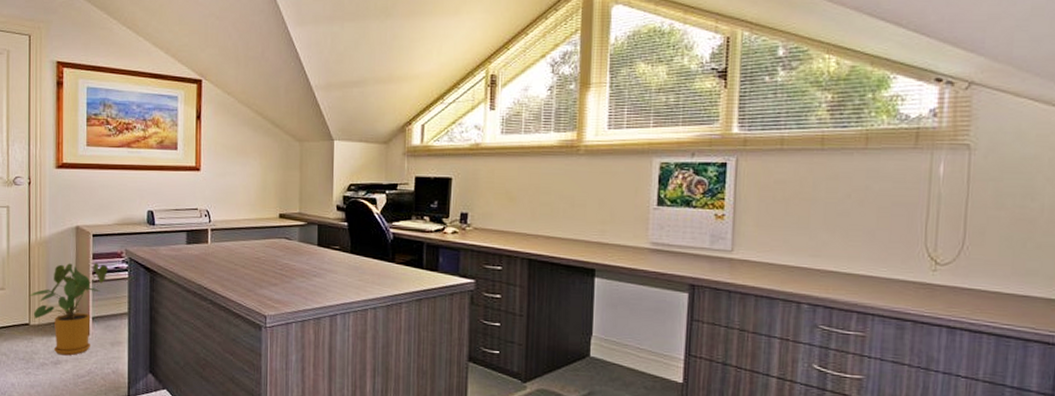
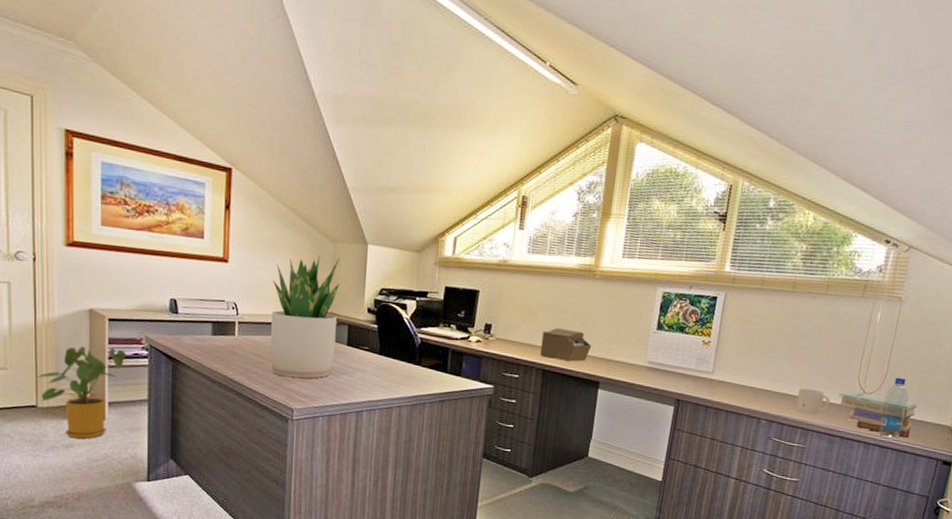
planter: none [241,156,308,284] -> present [270,255,341,379]
sewing box: none [523,212,583,249] -> present [540,328,592,362]
mug: none [845,263,891,294] -> present [796,388,830,415]
books: none [902,263,1016,318] -> present [838,390,917,438]
bottle: none [964,242,1001,320] -> present [878,377,909,439]

